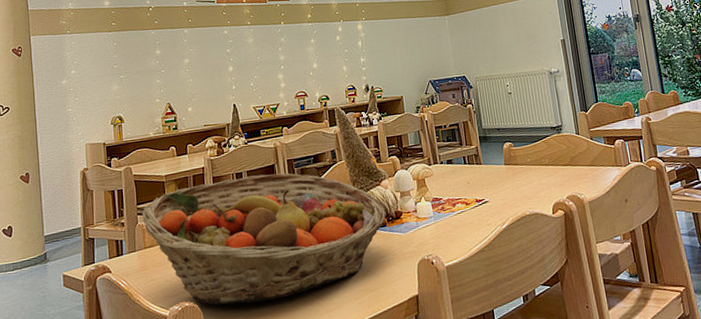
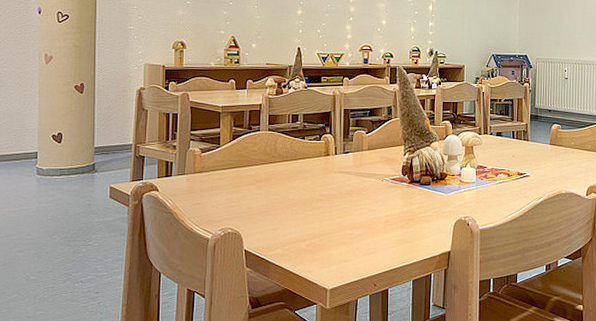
fruit basket: present [142,173,387,305] -> none [195,119,432,238]

